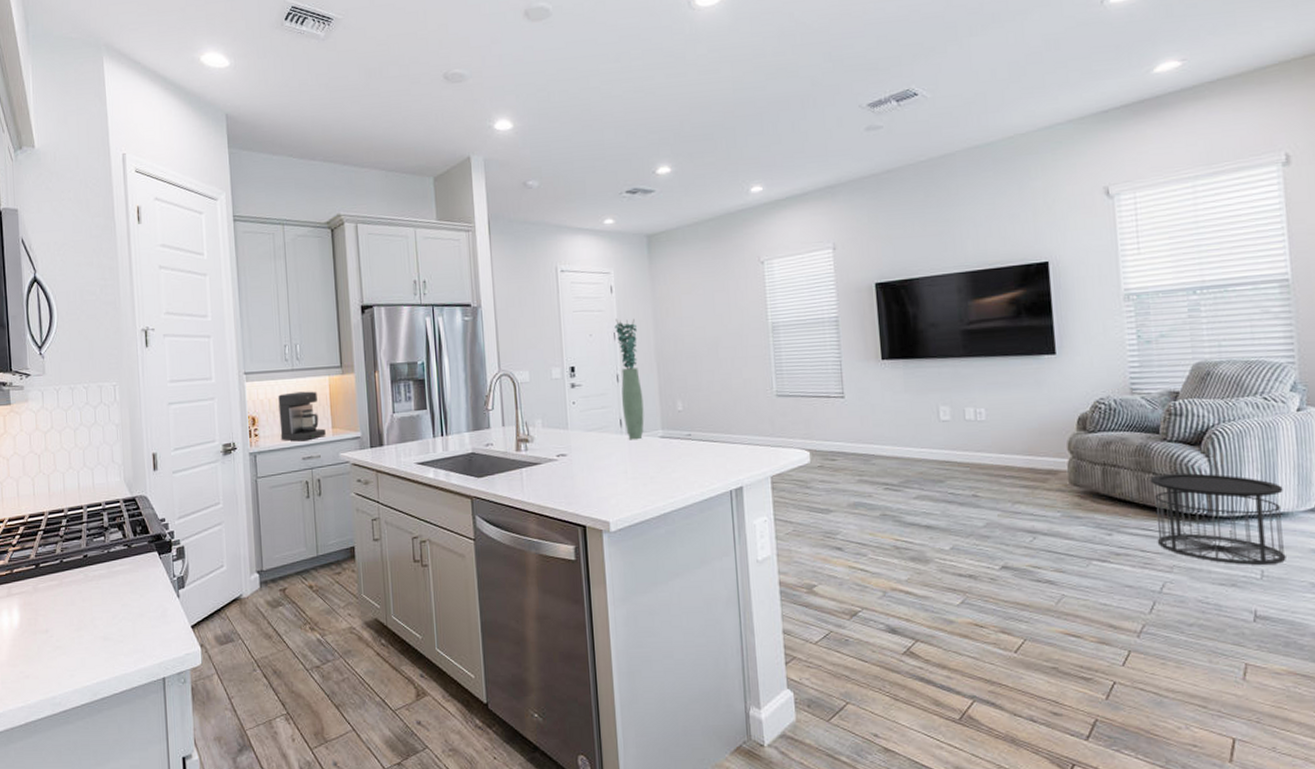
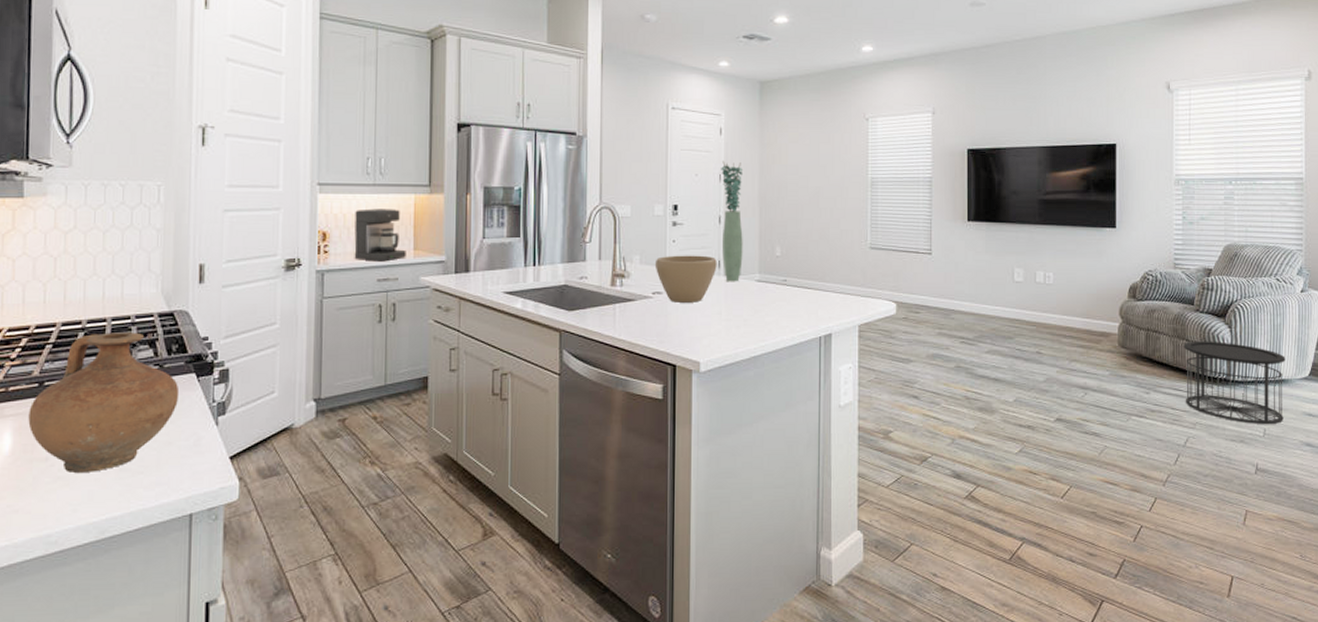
ceramic jug: none [30,517,146,643] -> present [28,332,180,474]
bowl: none [556,415,619,464] -> present [654,255,717,303]

